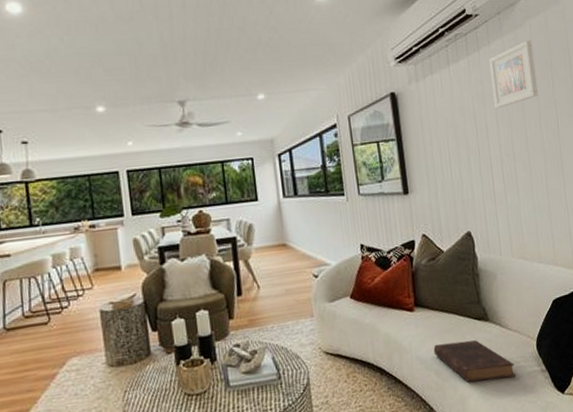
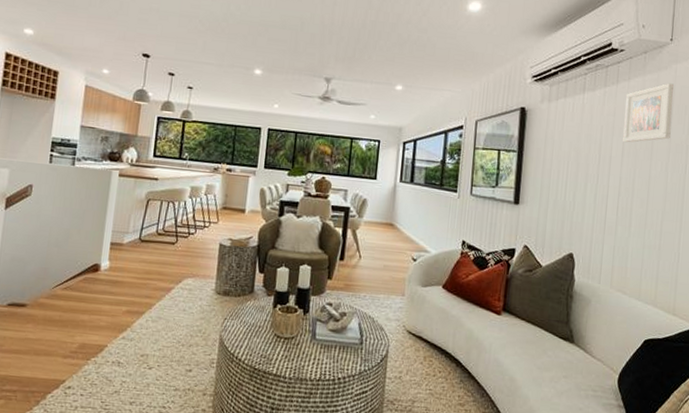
book: present [433,340,515,382] -> none [512,352,591,404]

